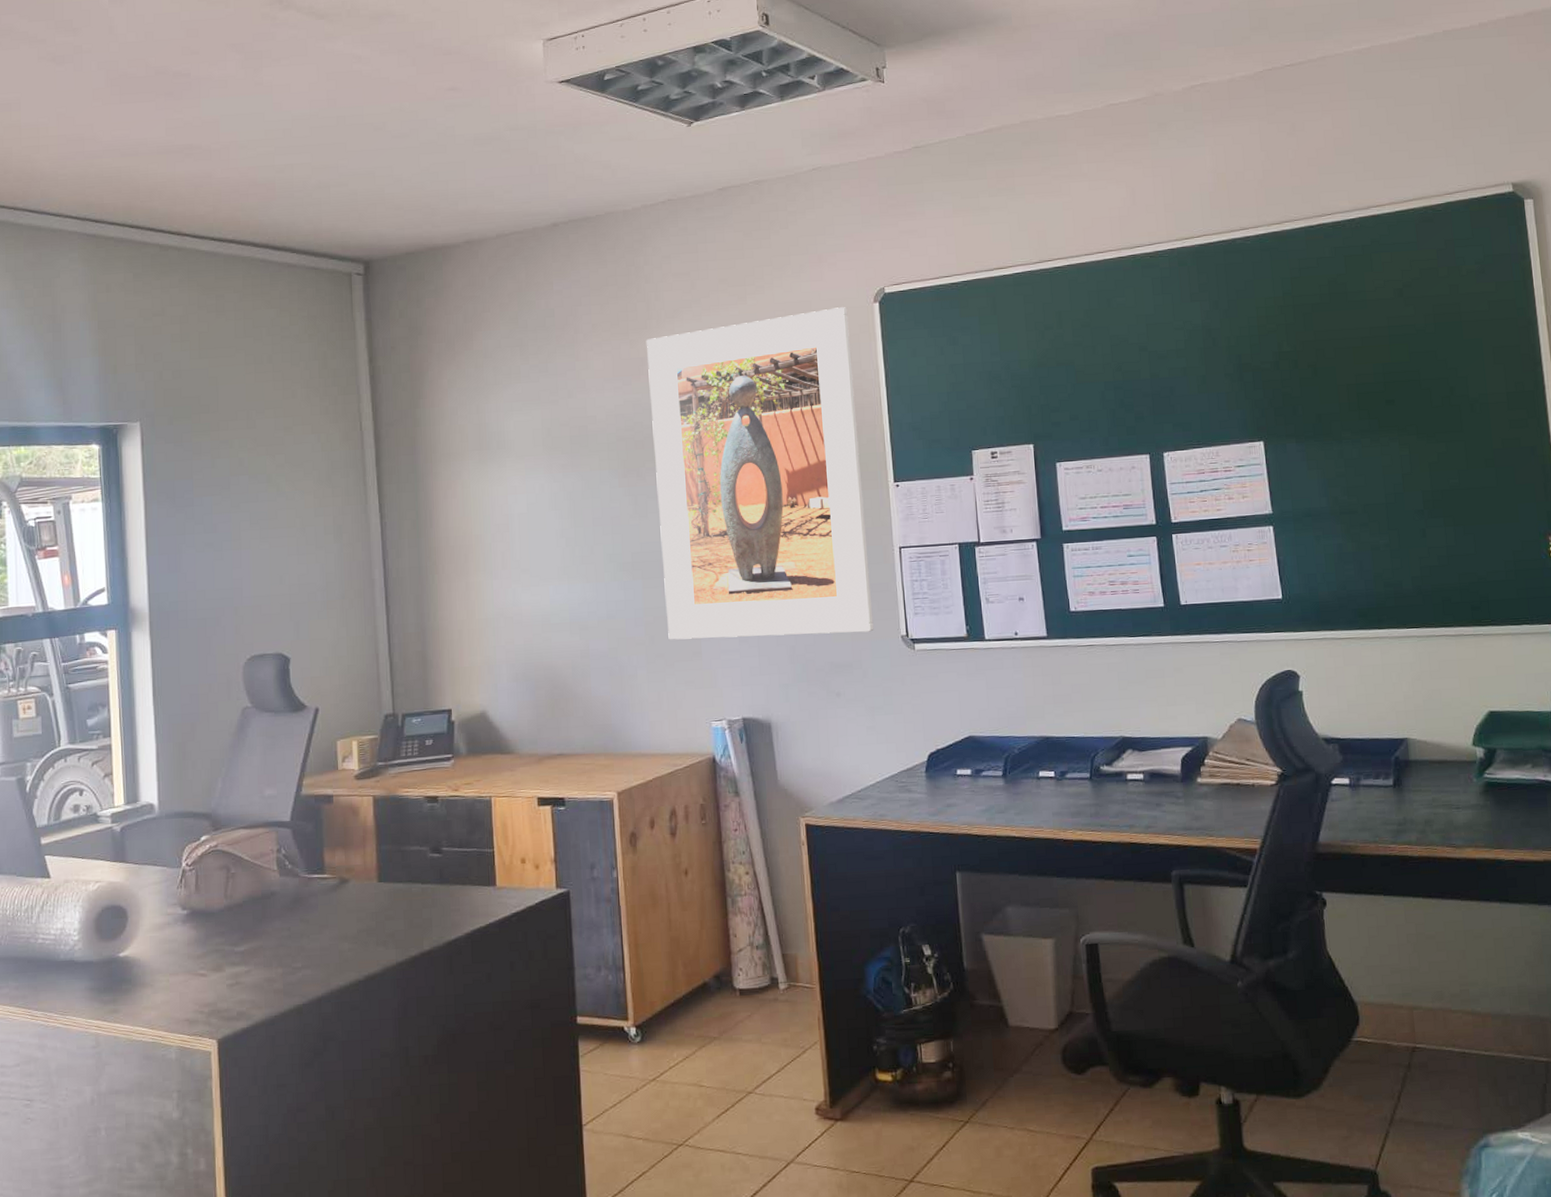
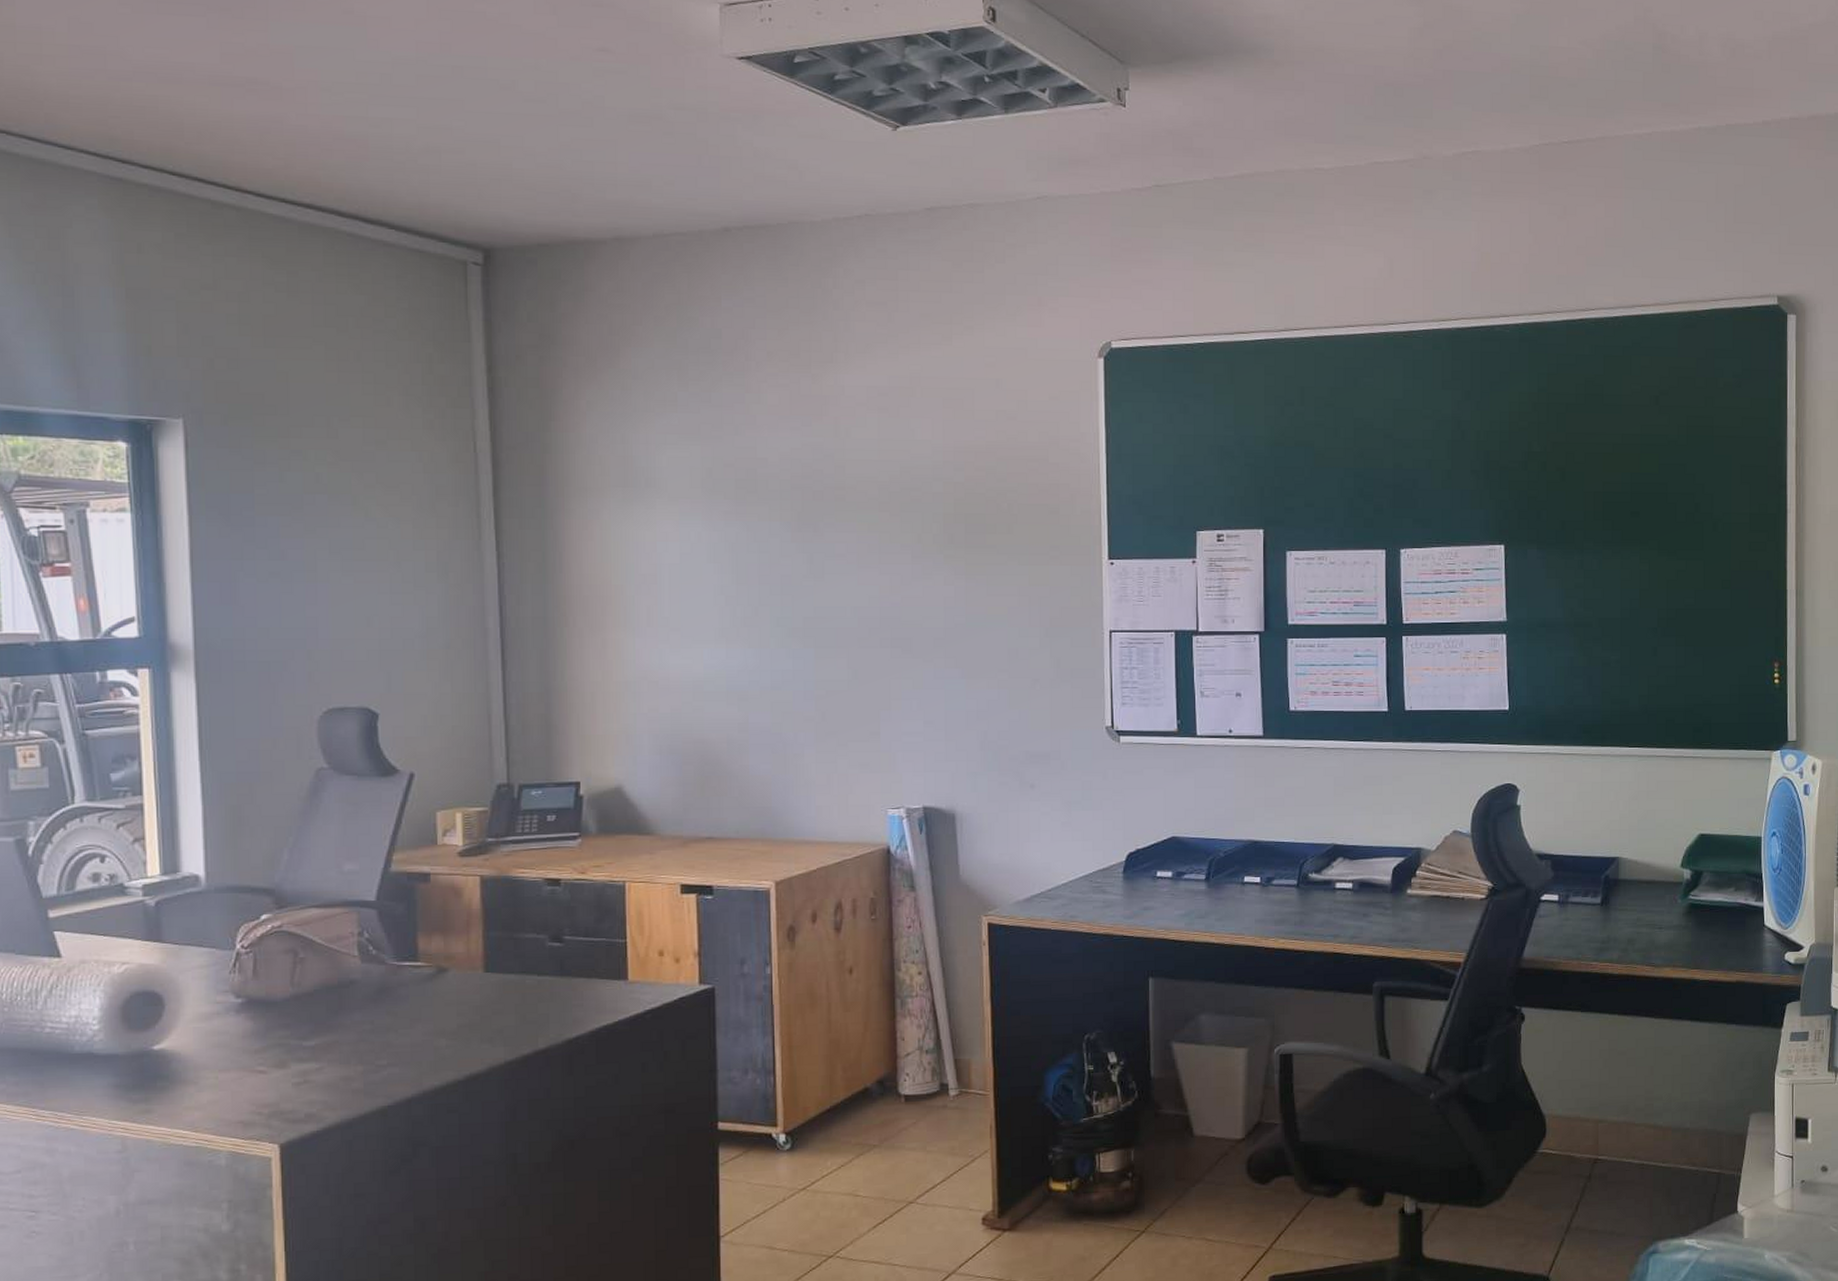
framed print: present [646,307,874,640] -> none [831,359,1076,721]

